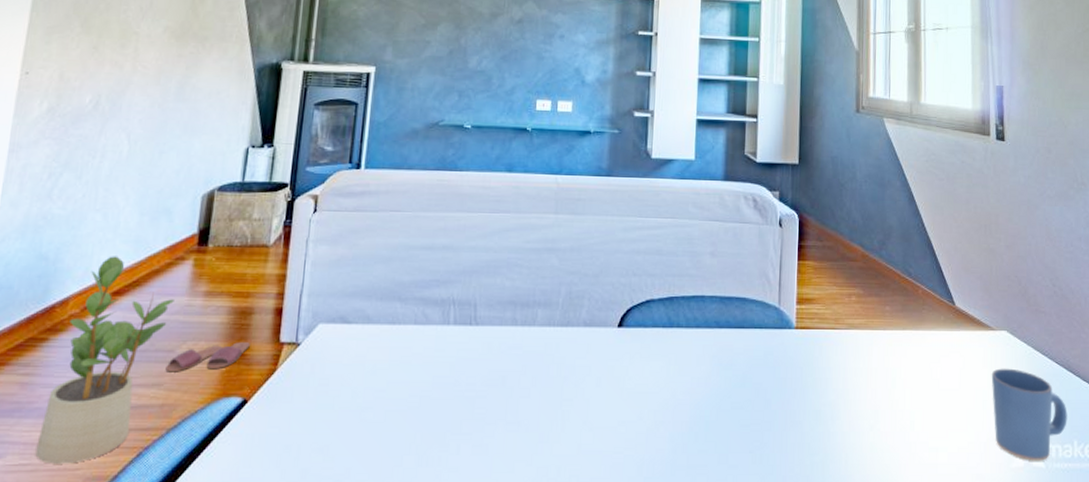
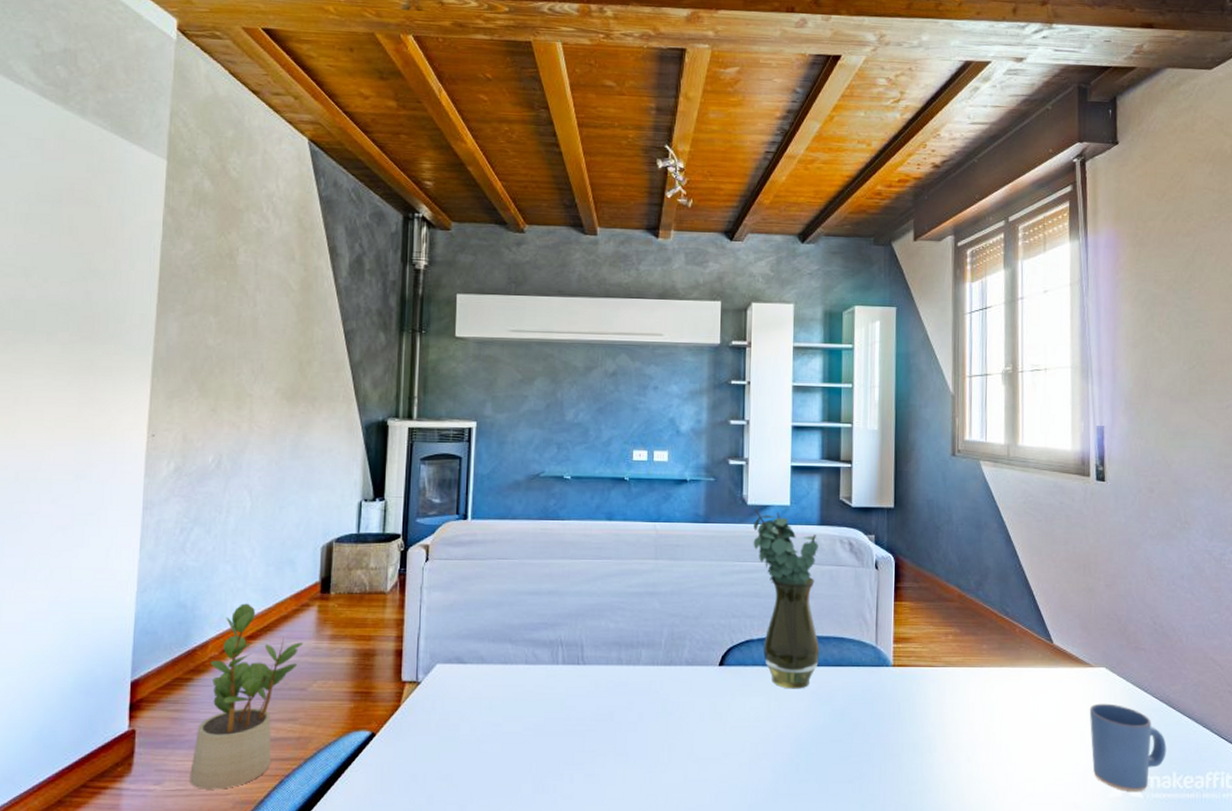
slippers: present [165,342,250,372] -> none [299,681,374,709]
vase: none [656,163,722,352] -> present [753,509,820,689]

